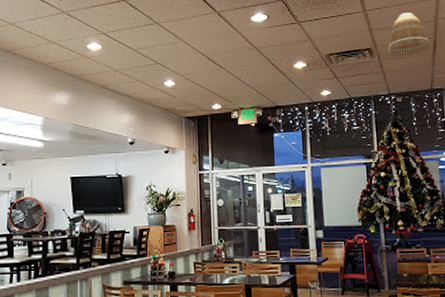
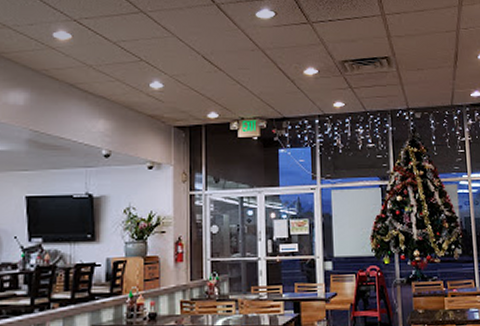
lamp shade: present [387,12,432,56] -> none [406,20,453,68]

